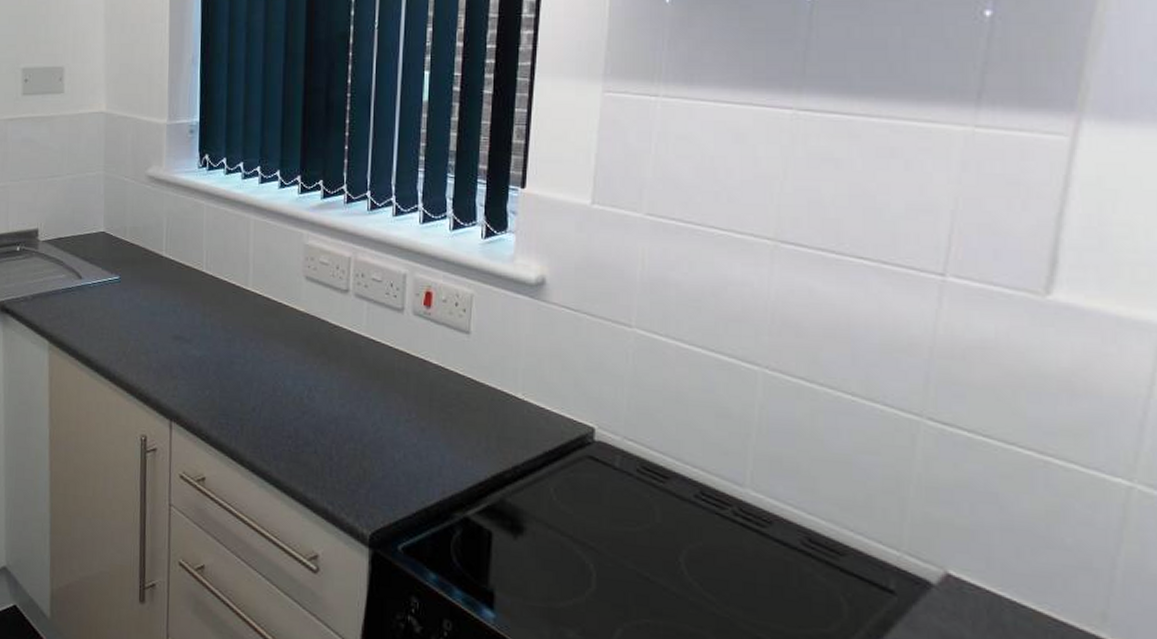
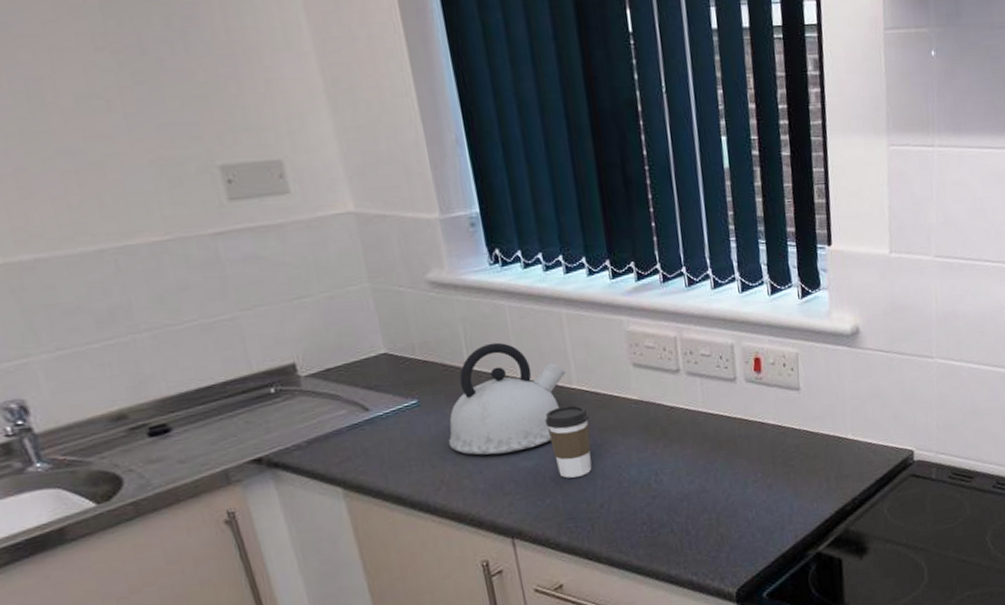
kettle: none [135,236,244,340] -> present [448,342,565,455]
coffee cup: none [219,305,257,376] -> present [545,405,592,478]

